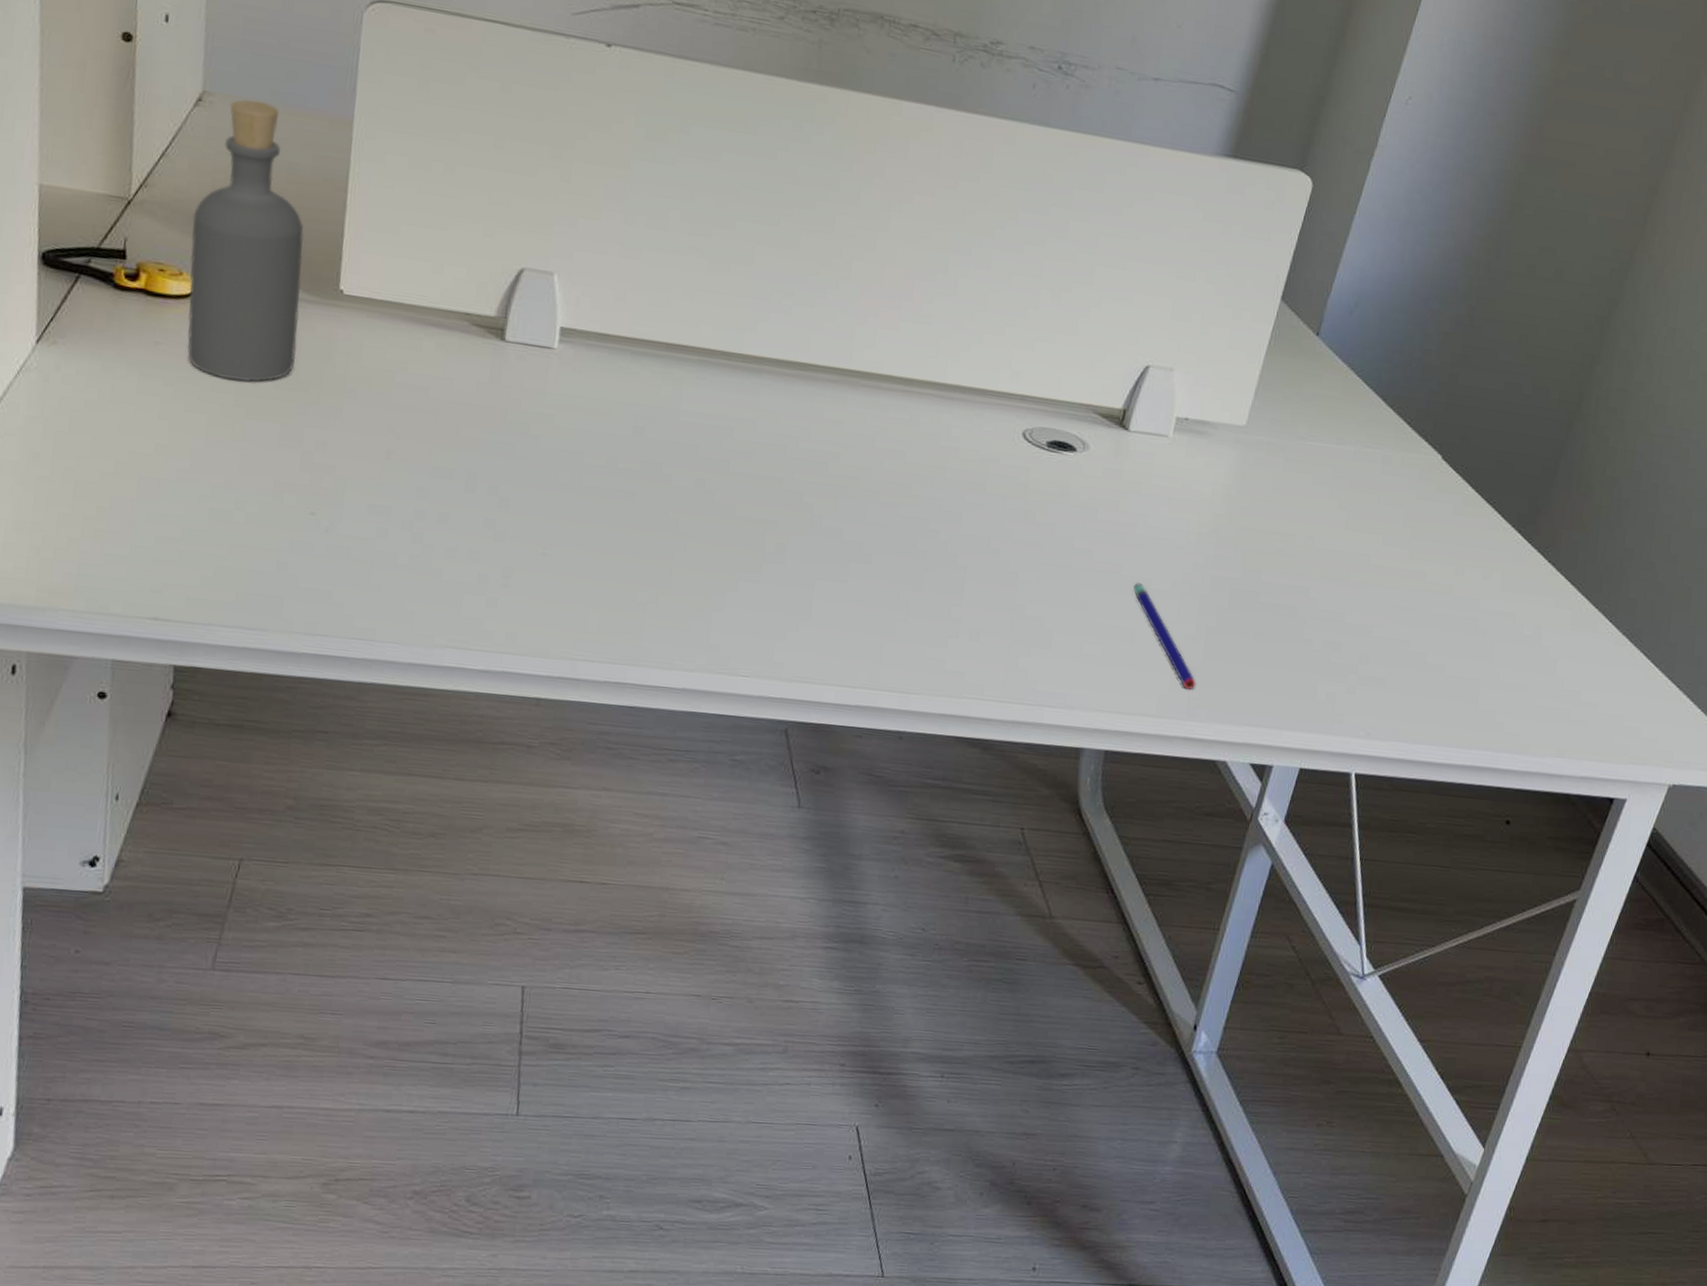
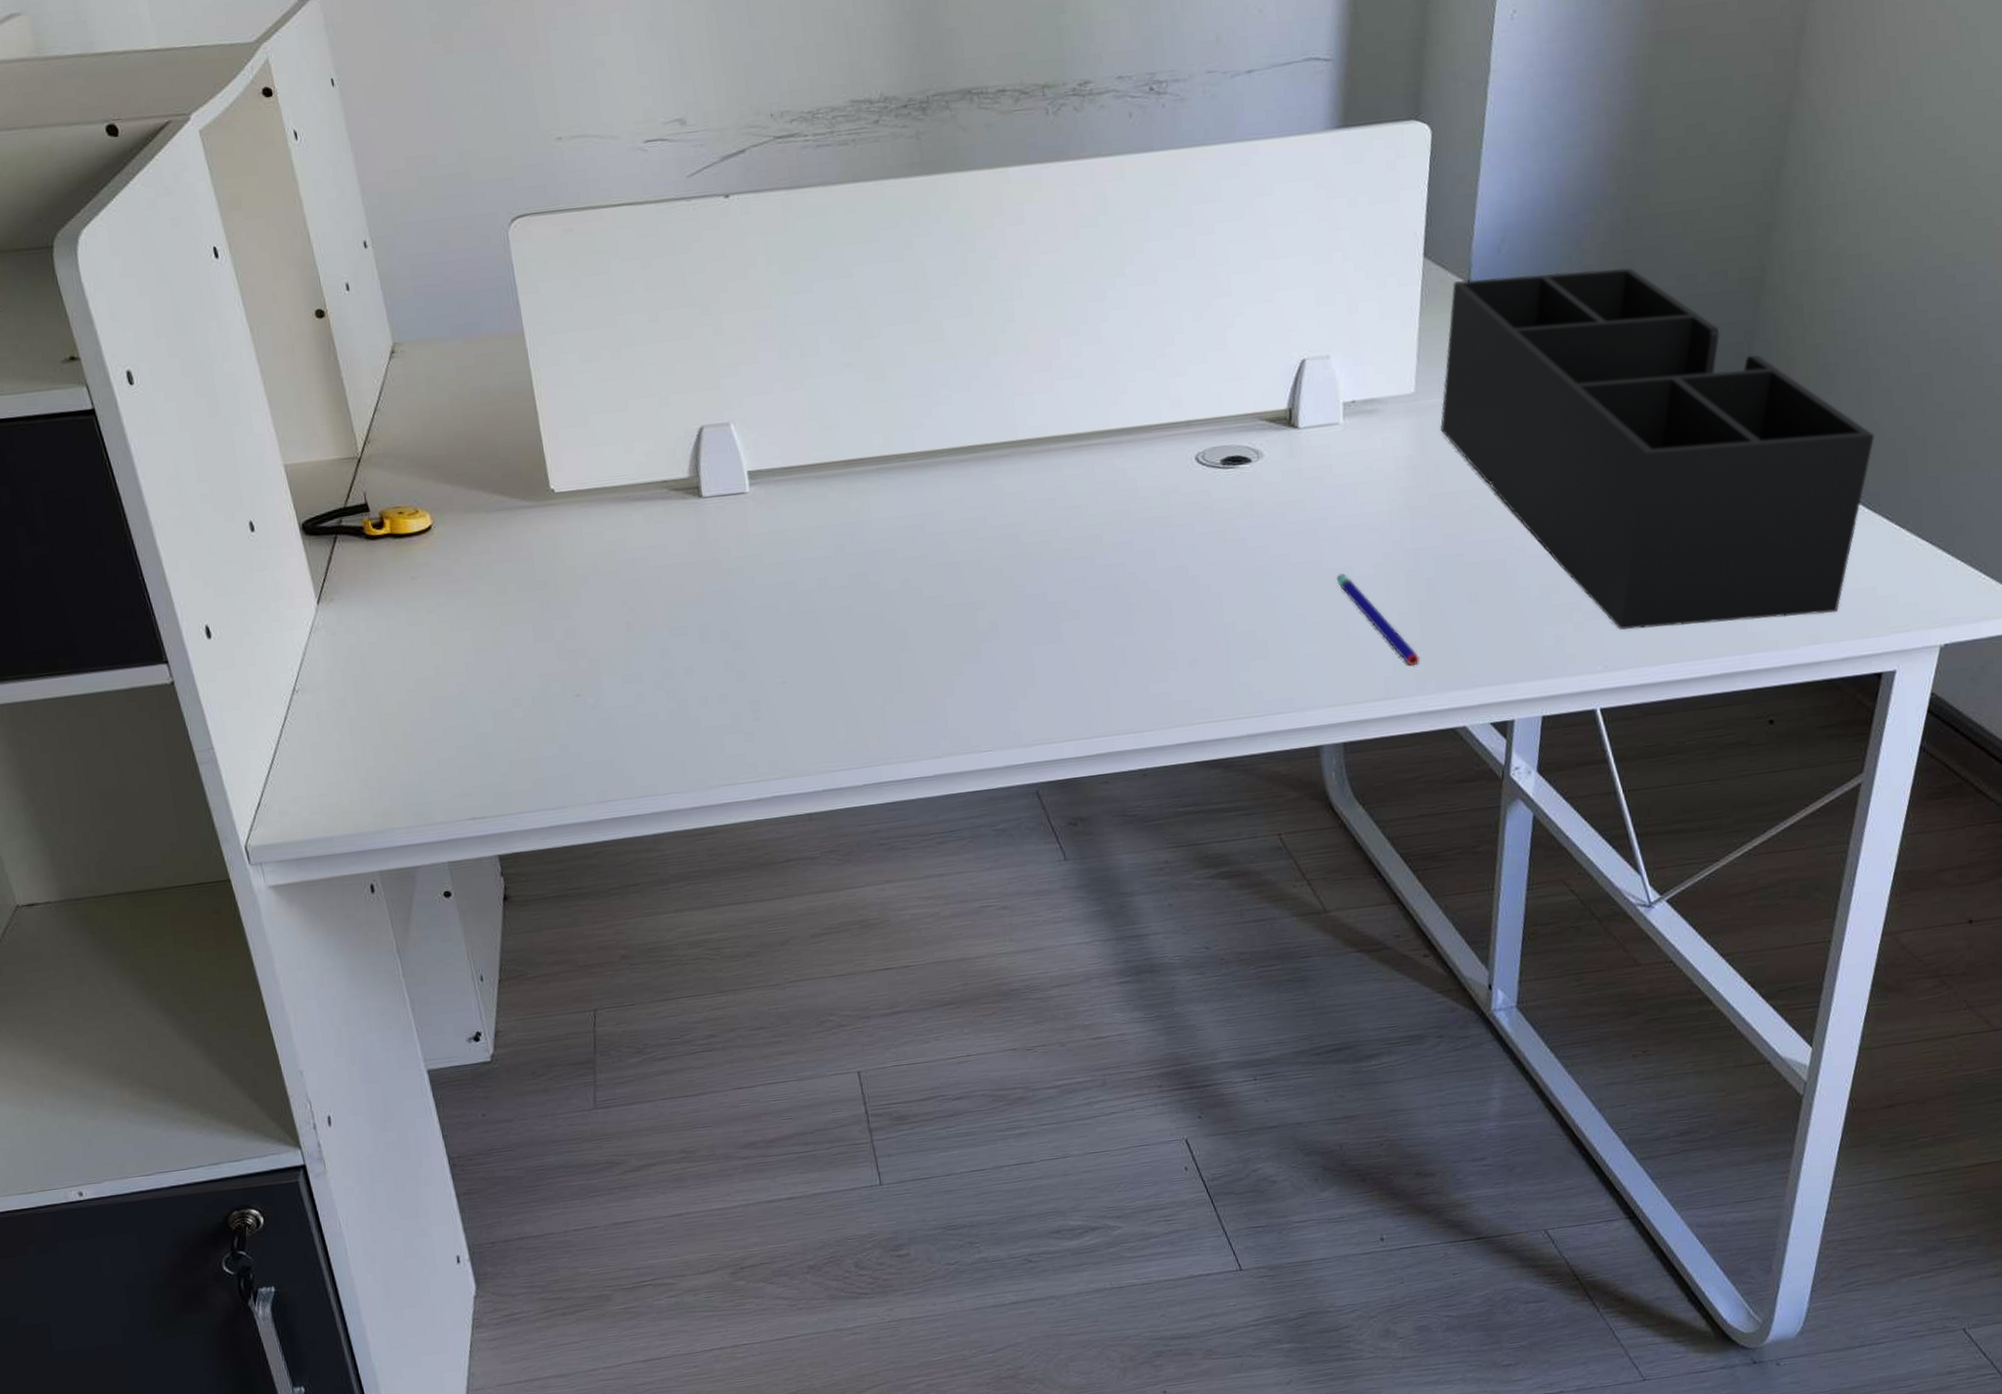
bottle: present [187,99,304,383] -> none [413,338,530,596]
desk organizer: none [1263,331,1649,732] -> present [1440,267,1875,630]

